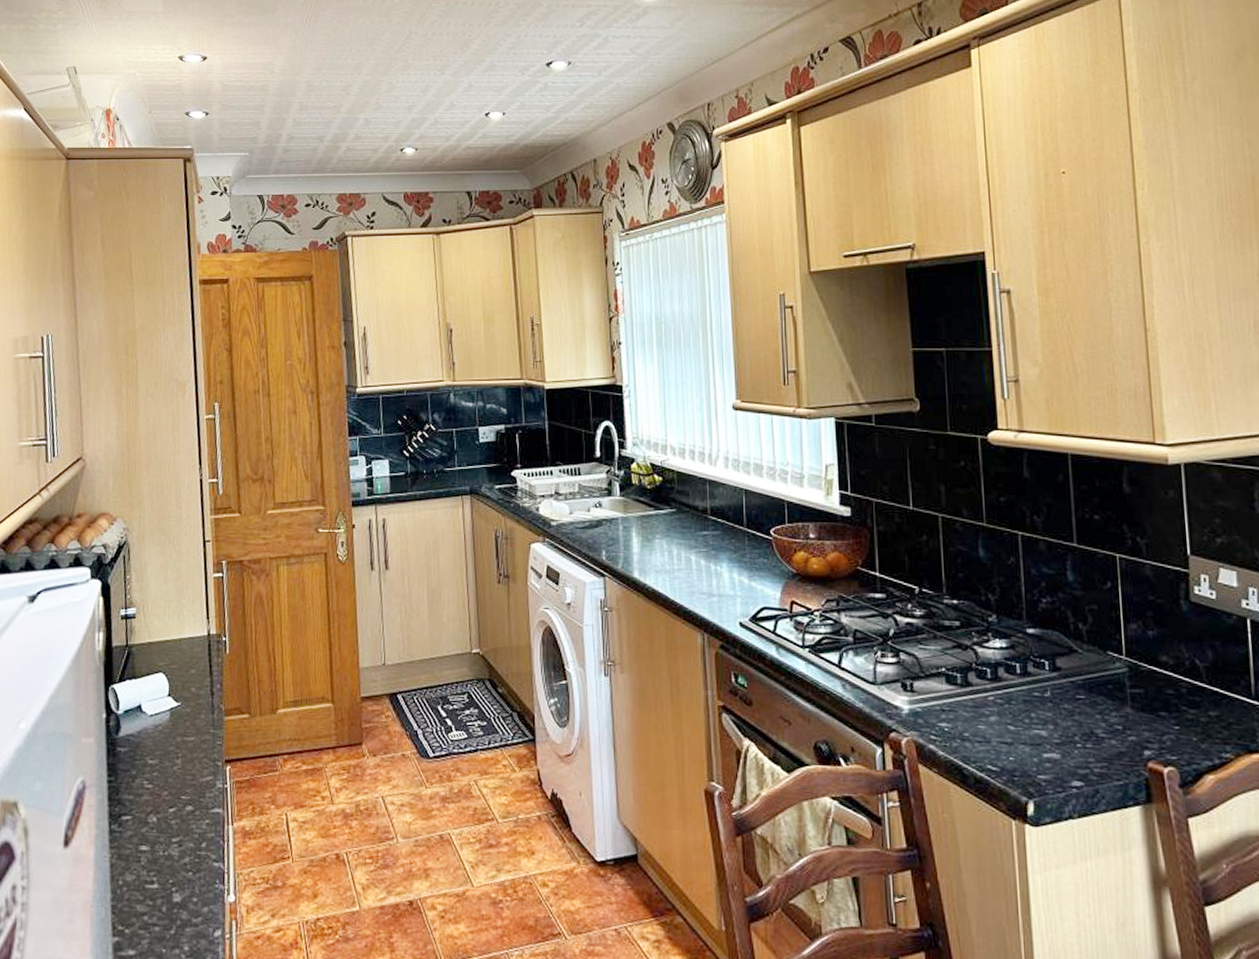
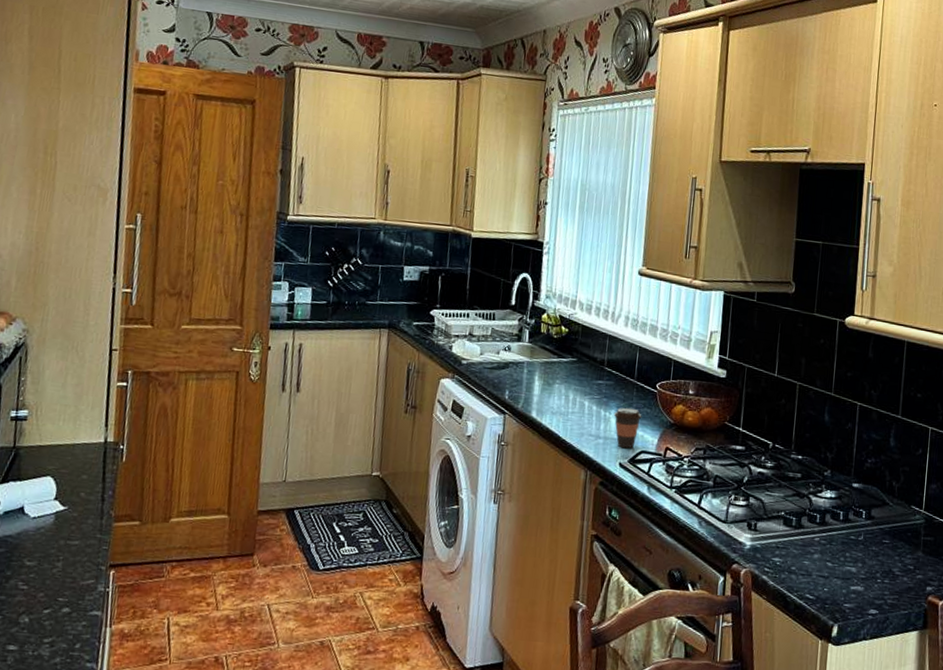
coffee cup: none [726,559,759,606] -> present [614,407,642,449]

